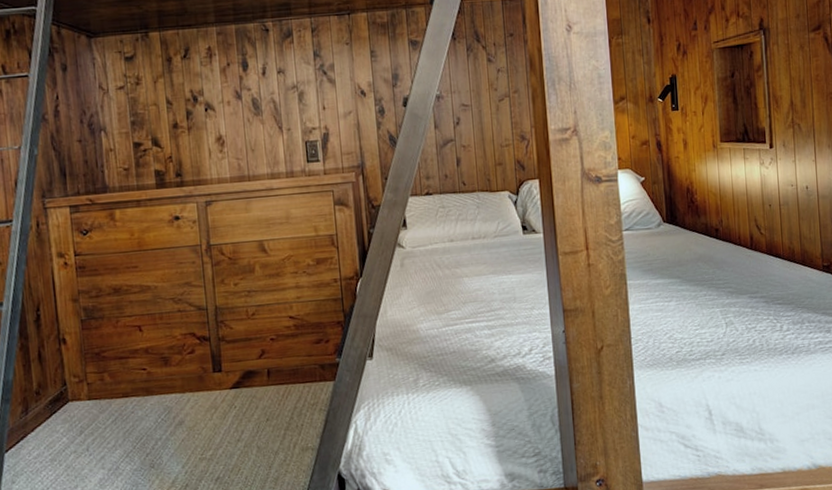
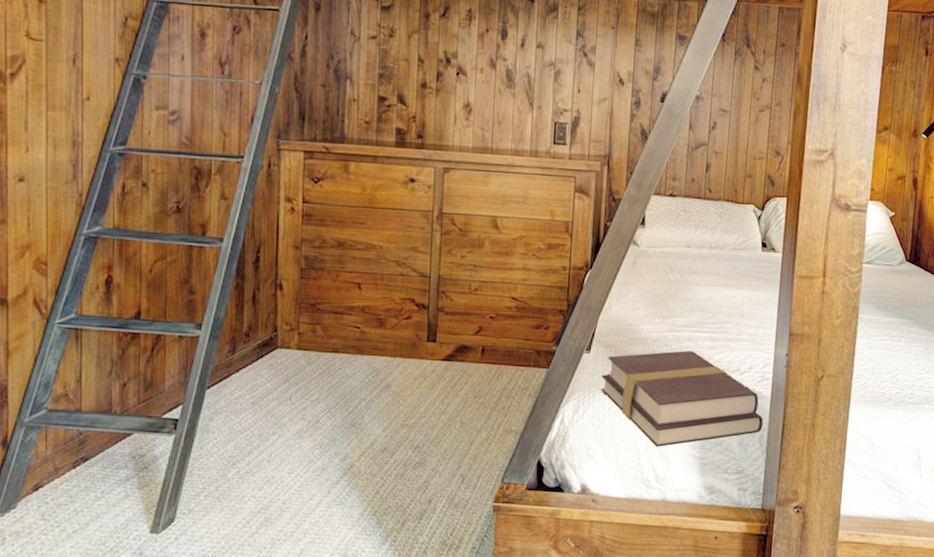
book: none [386,342,552,443] -> present [601,351,763,448]

